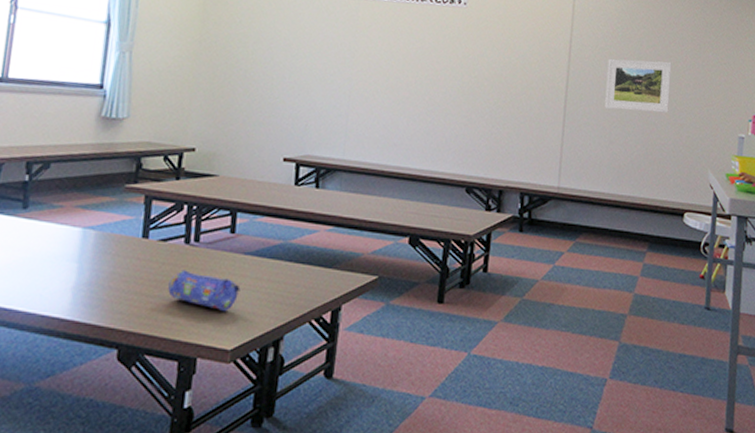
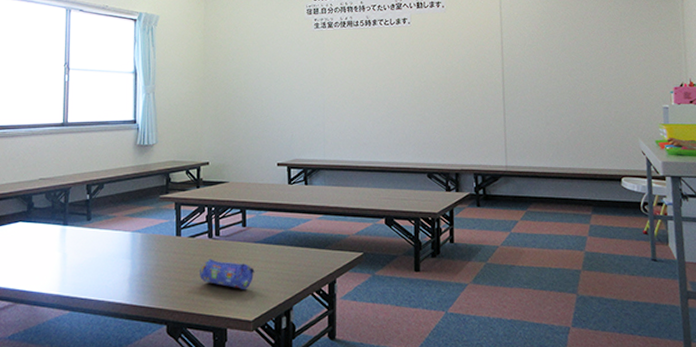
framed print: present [605,58,672,113] -> none [536,50,596,95]

